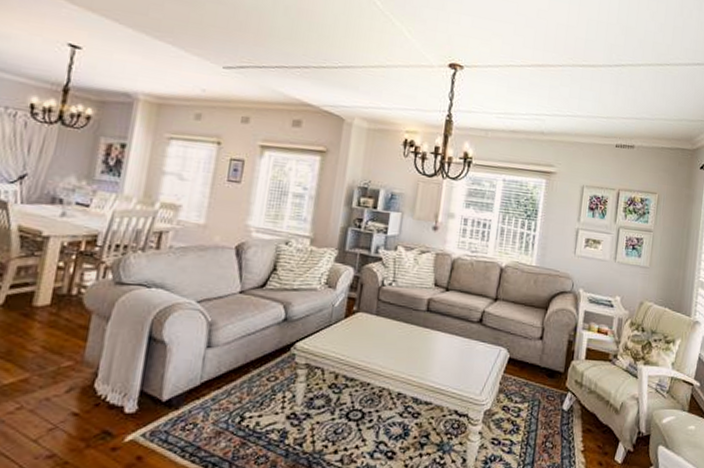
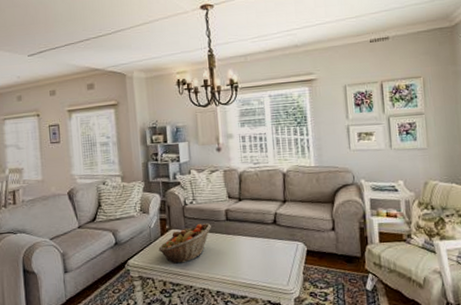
fruit basket: none [337,310,408,355] -> present [158,223,211,264]

